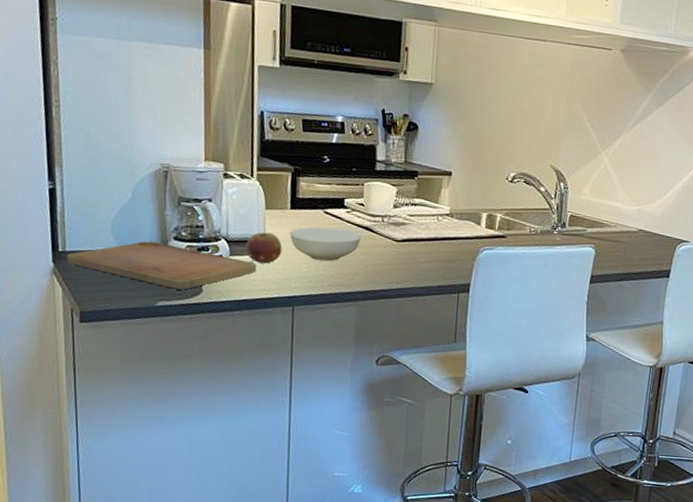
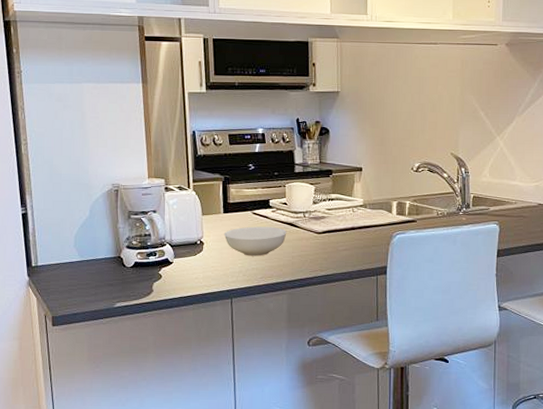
cutting board: present [67,241,257,290] -> none [39,251,198,291]
fruit: present [245,232,283,264] -> none [187,235,219,263]

